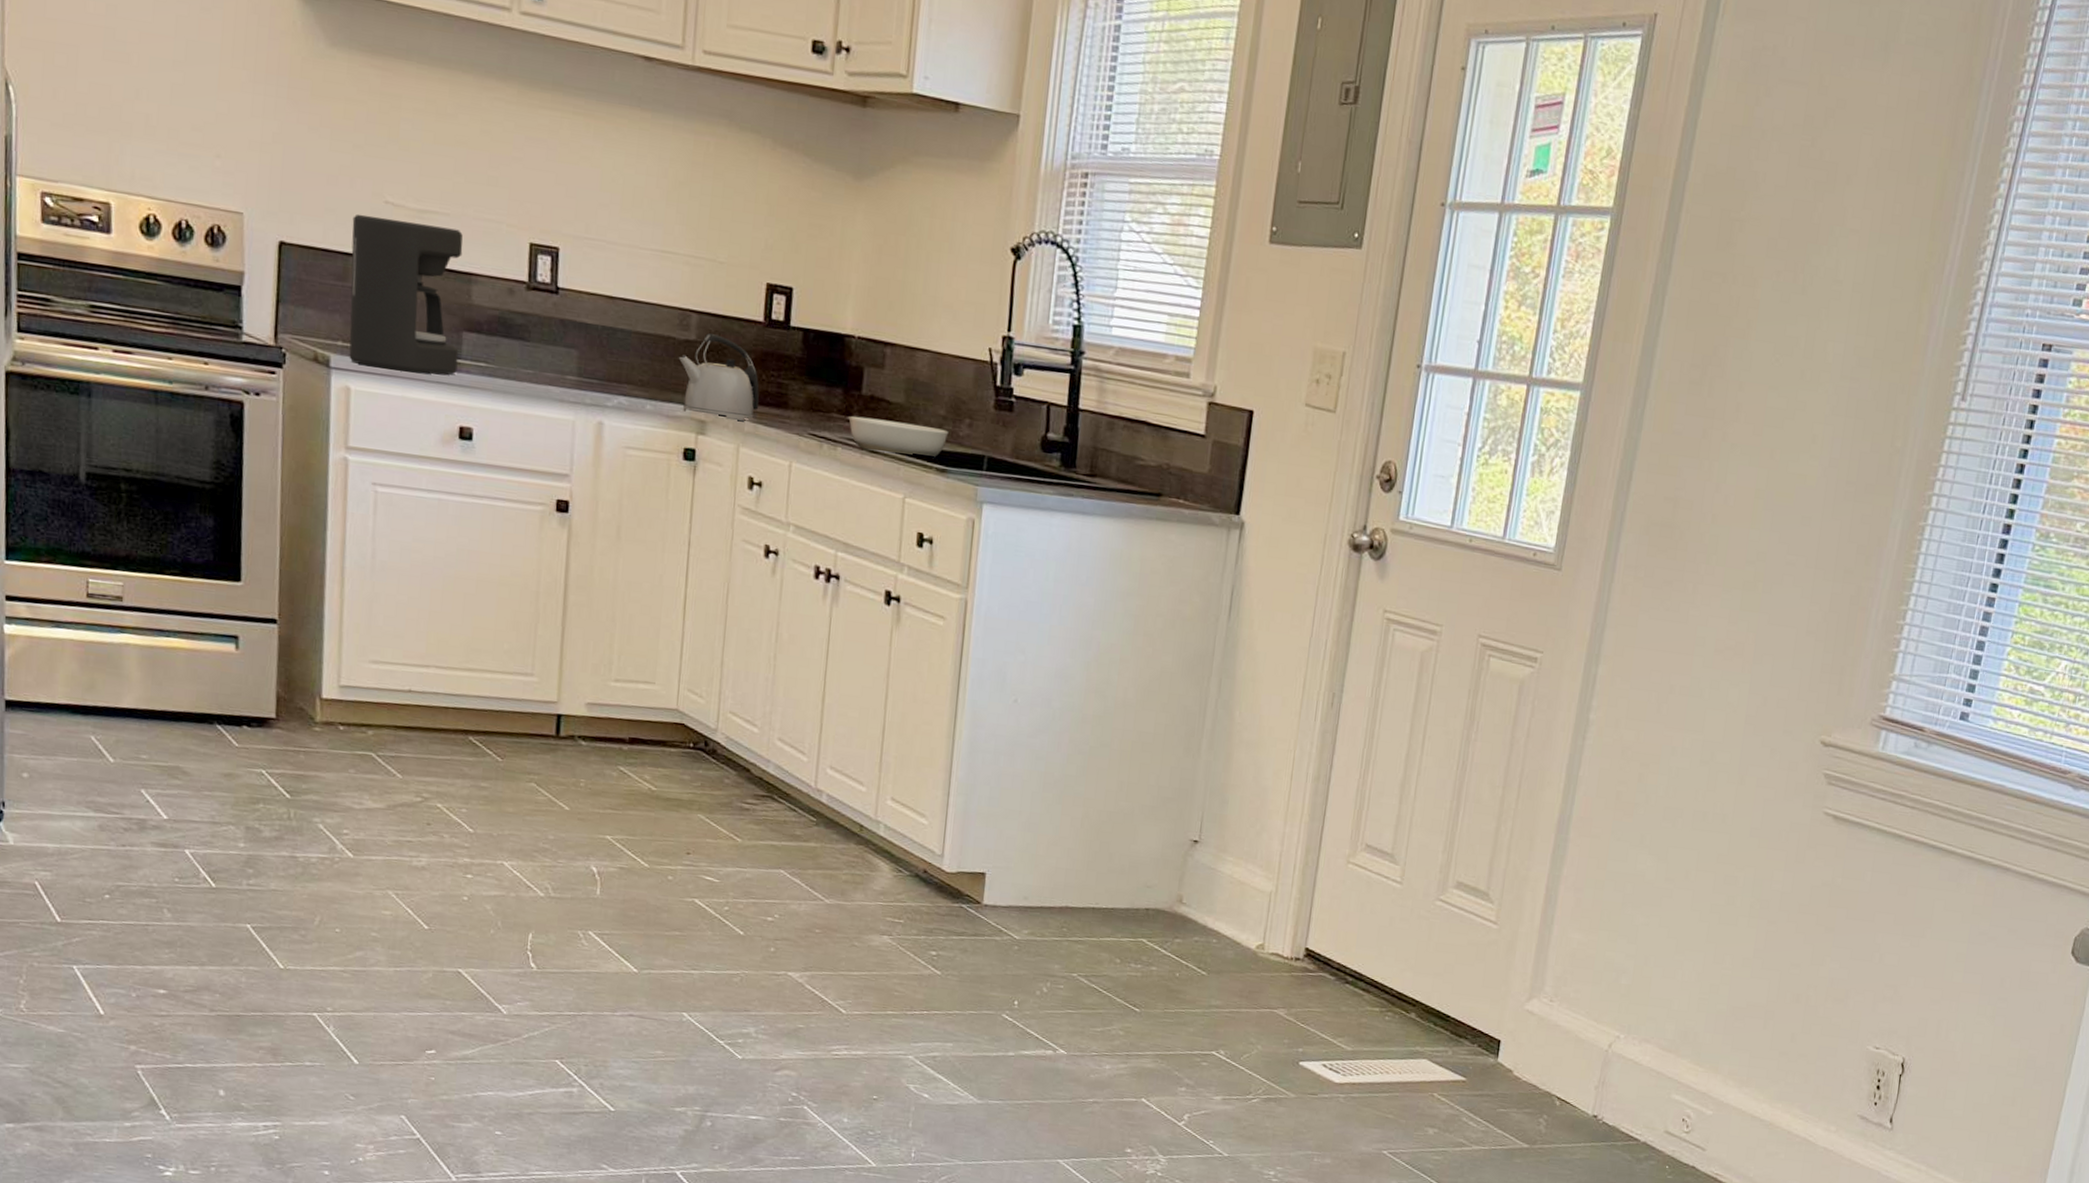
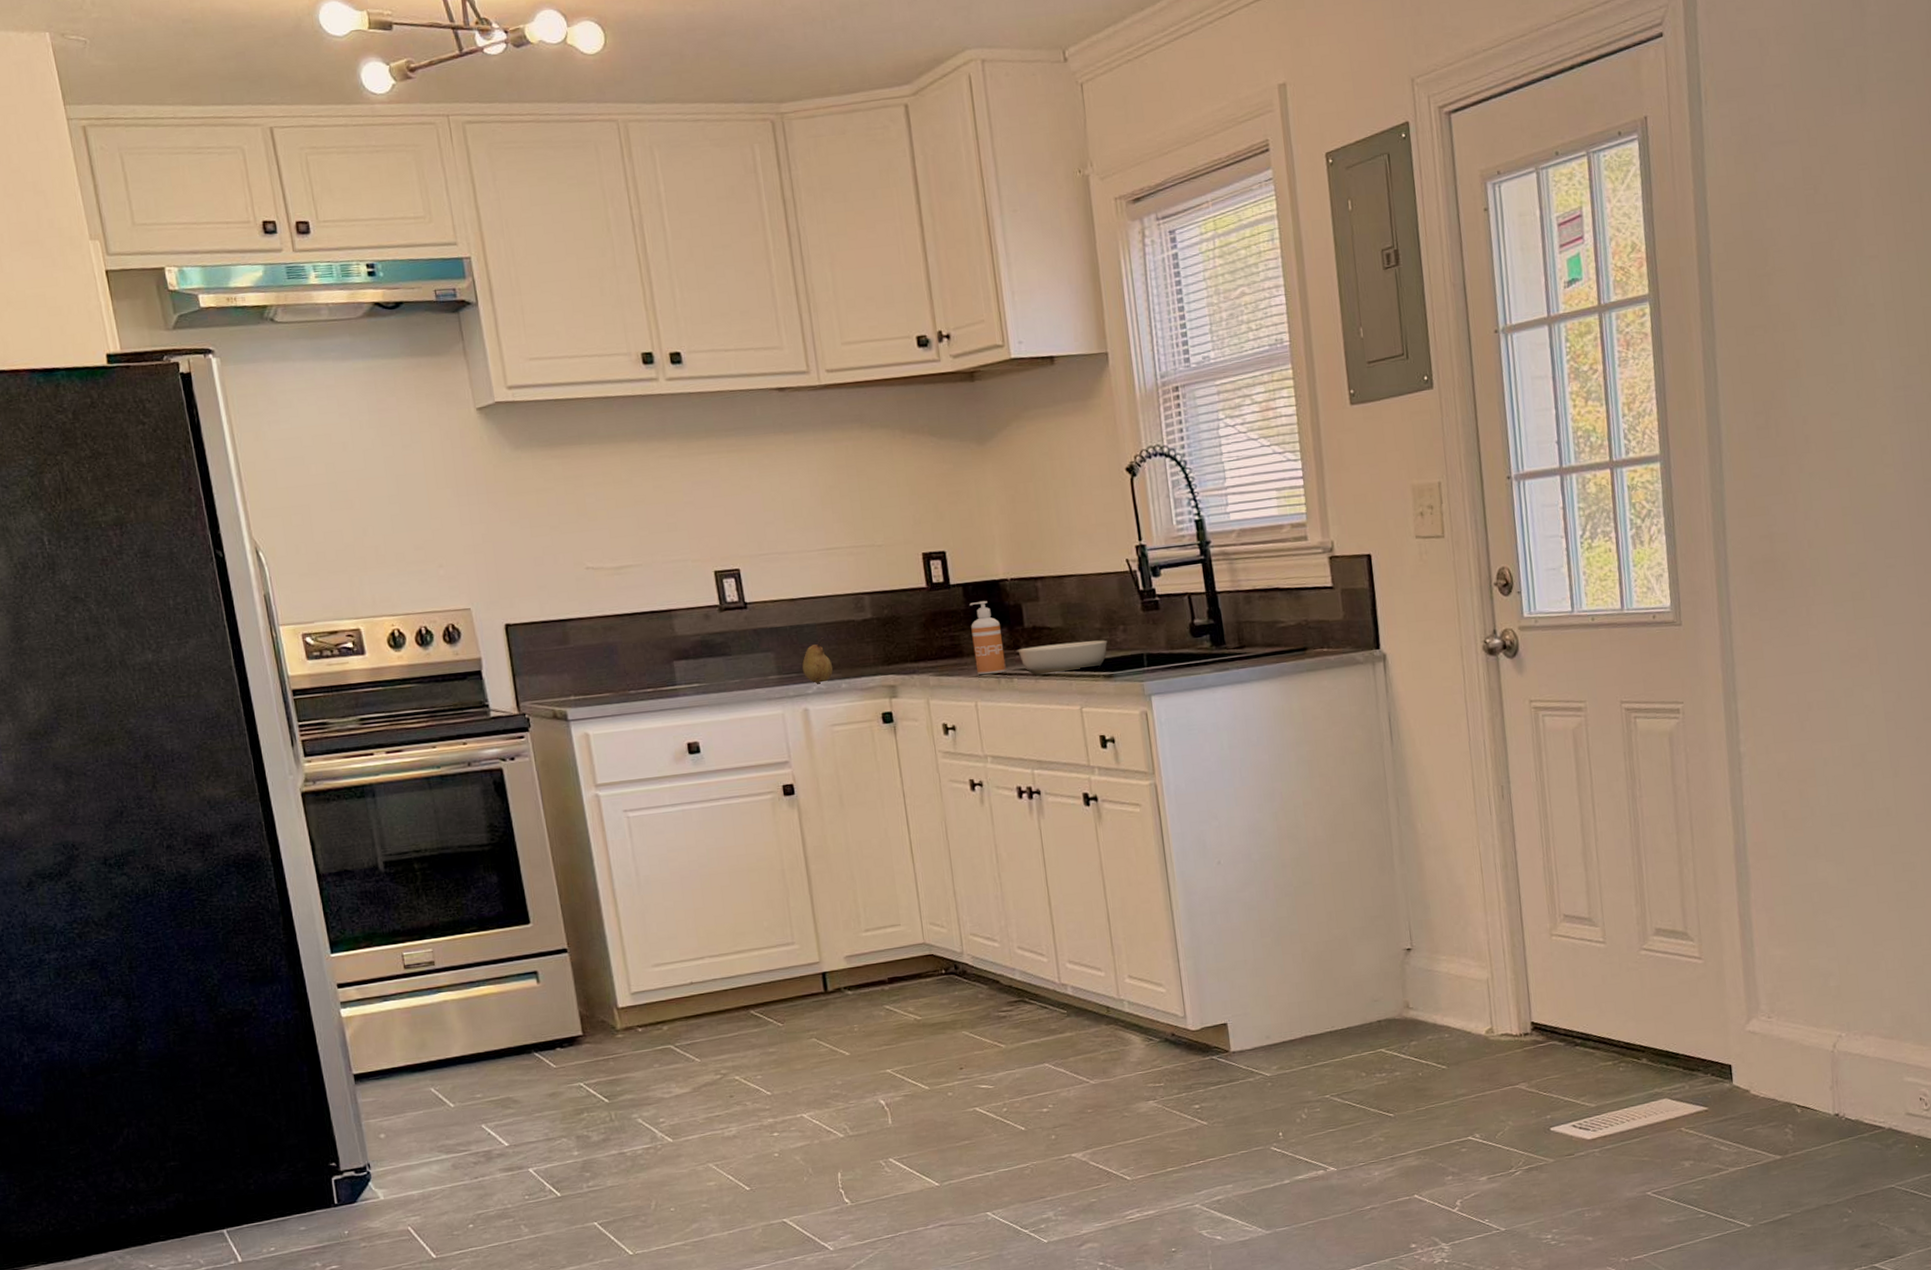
coffee maker: present [349,213,463,375] -> none [562,575,675,712]
fruit: none [606,348,641,398] -> present [802,638,833,684]
kettle: present [678,332,760,422] -> none [860,608,939,681]
soap dispenser: none [798,352,836,438] -> present [969,600,1007,675]

